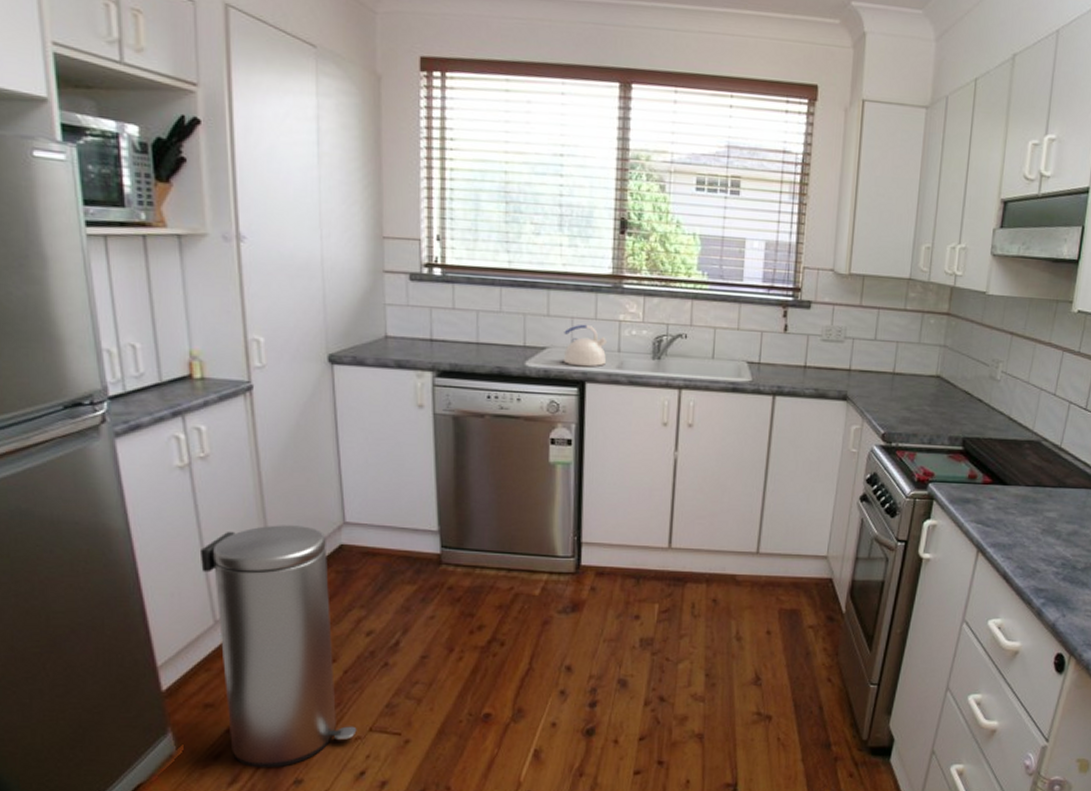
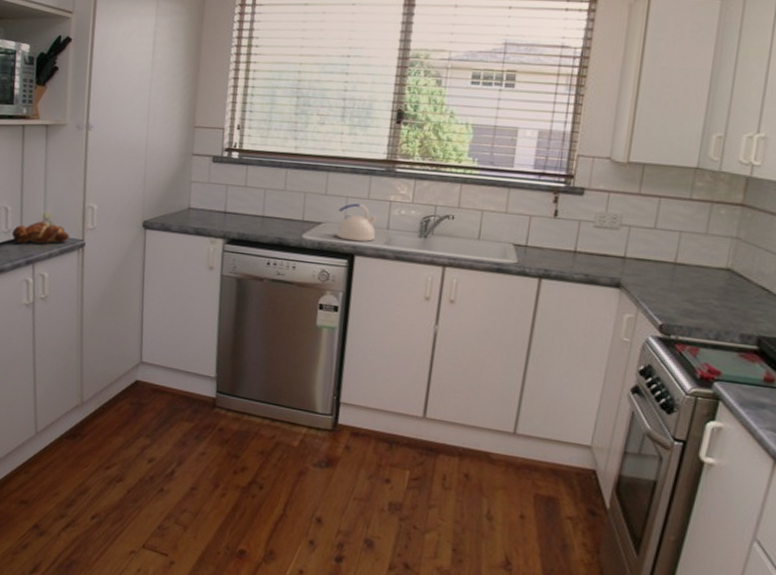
bread loaf: none [146,361,231,391] -> present [11,221,70,244]
pedal bin: present [199,525,357,768] -> none [31,358,133,566]

